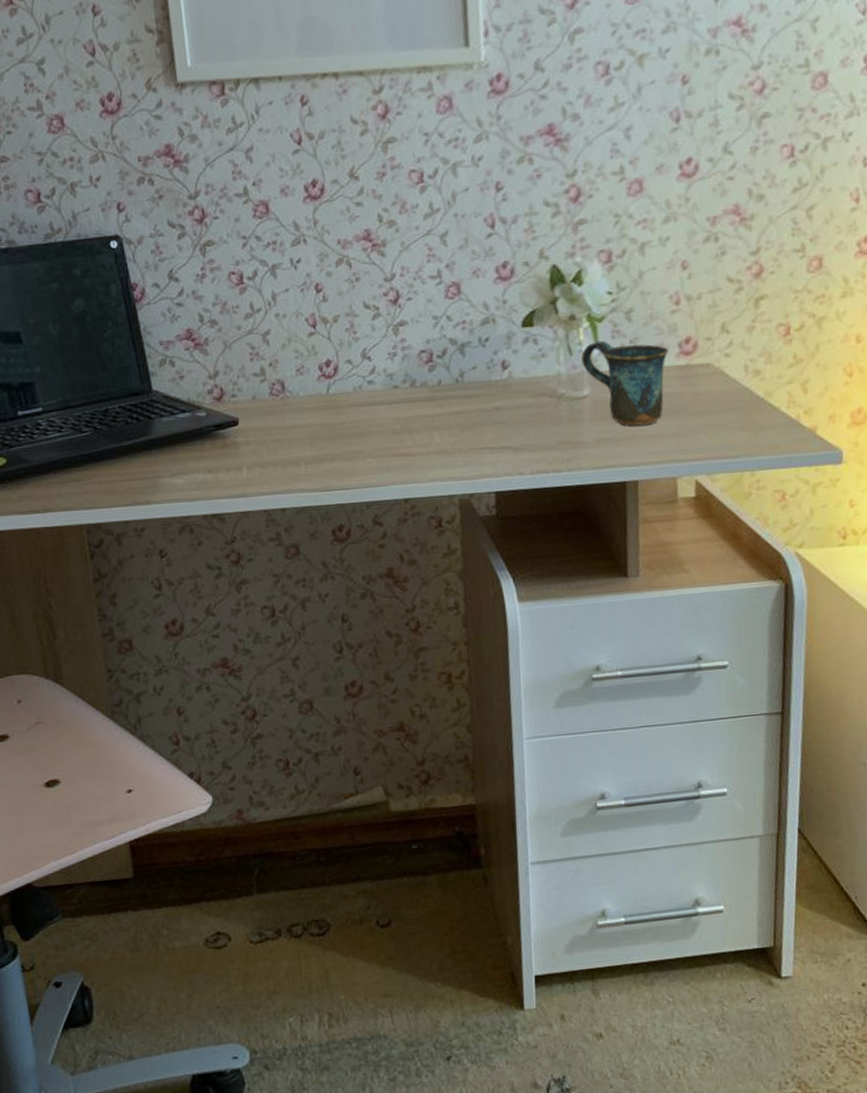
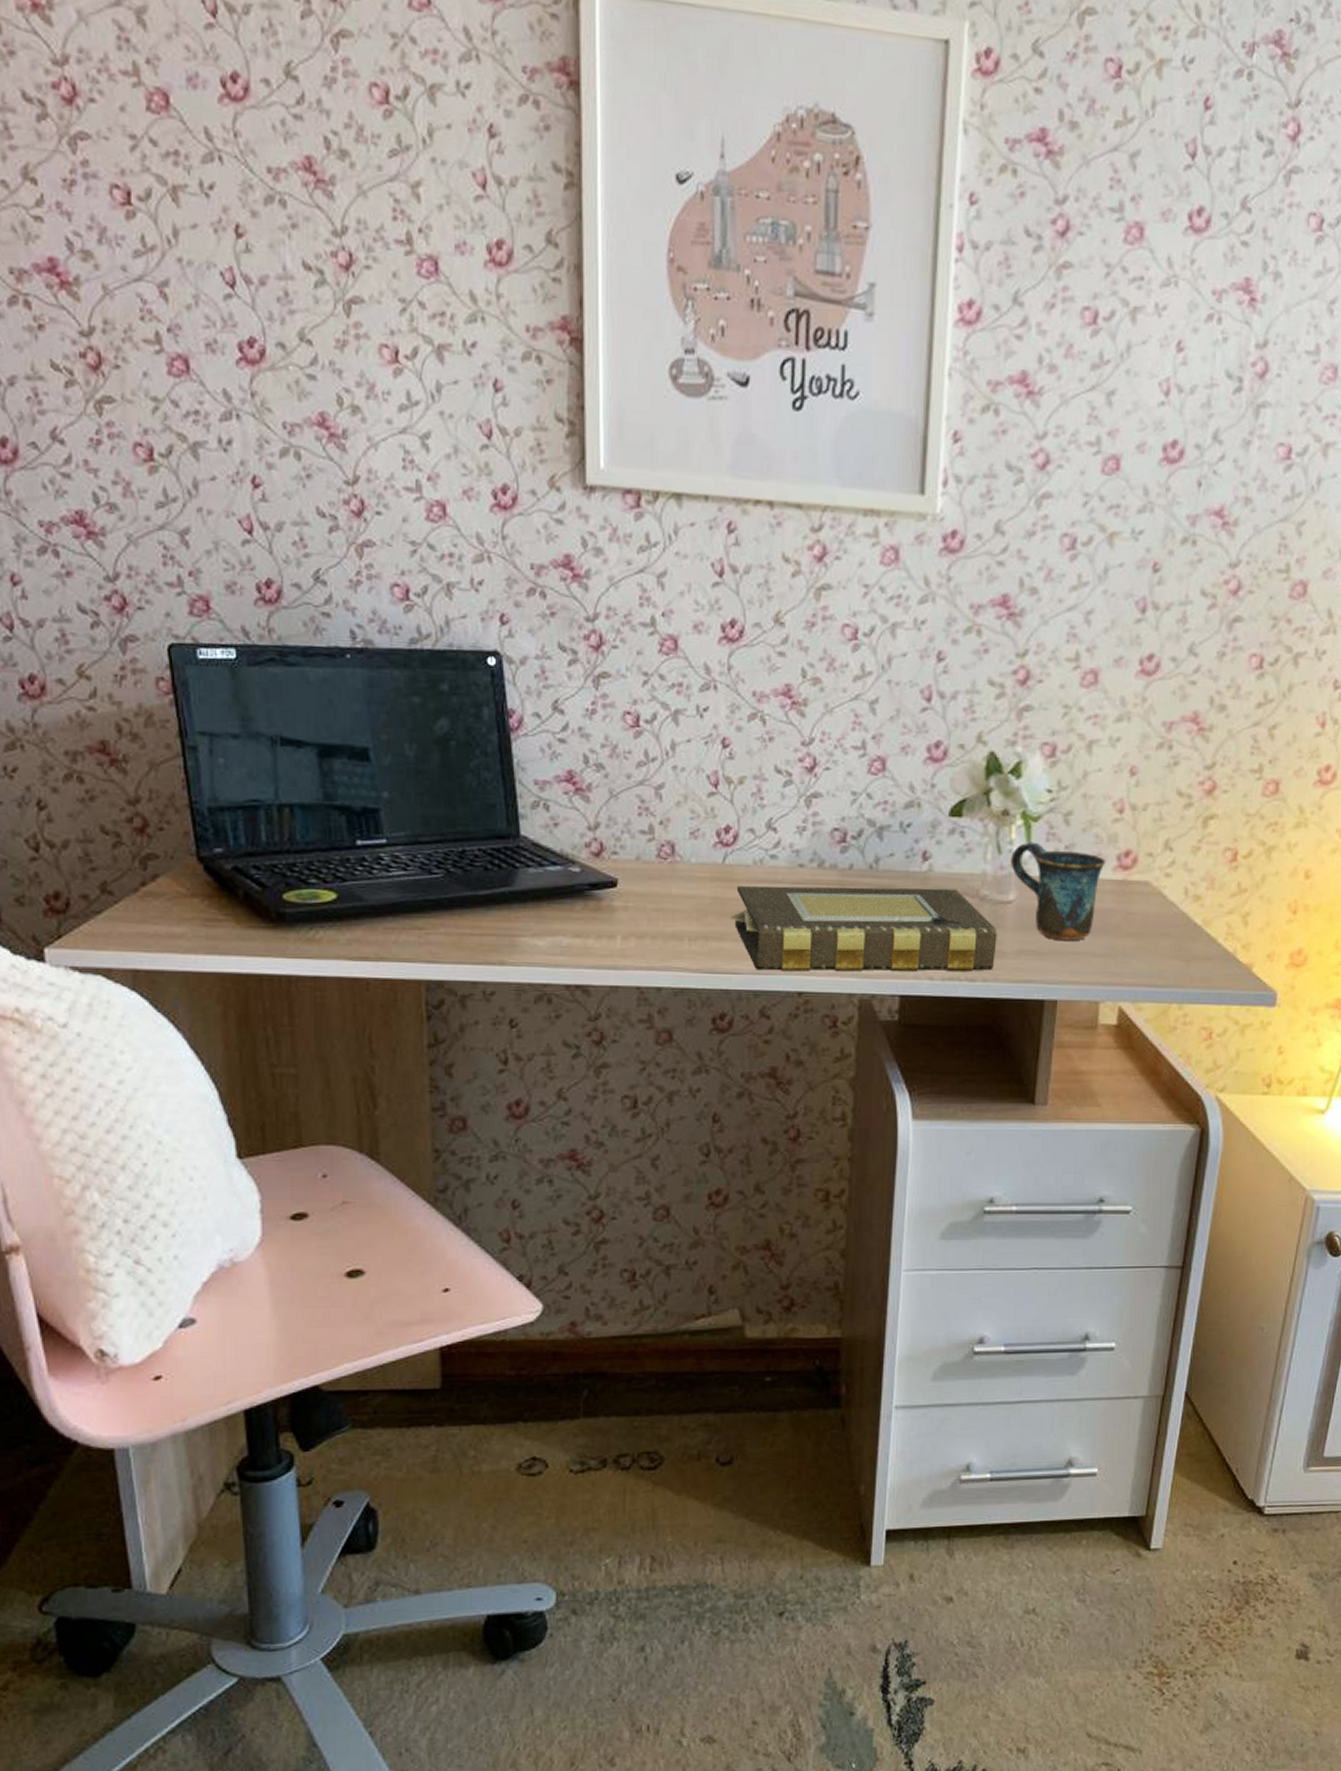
book: none [337,391,578,484] -> present [728,885,997,972]

